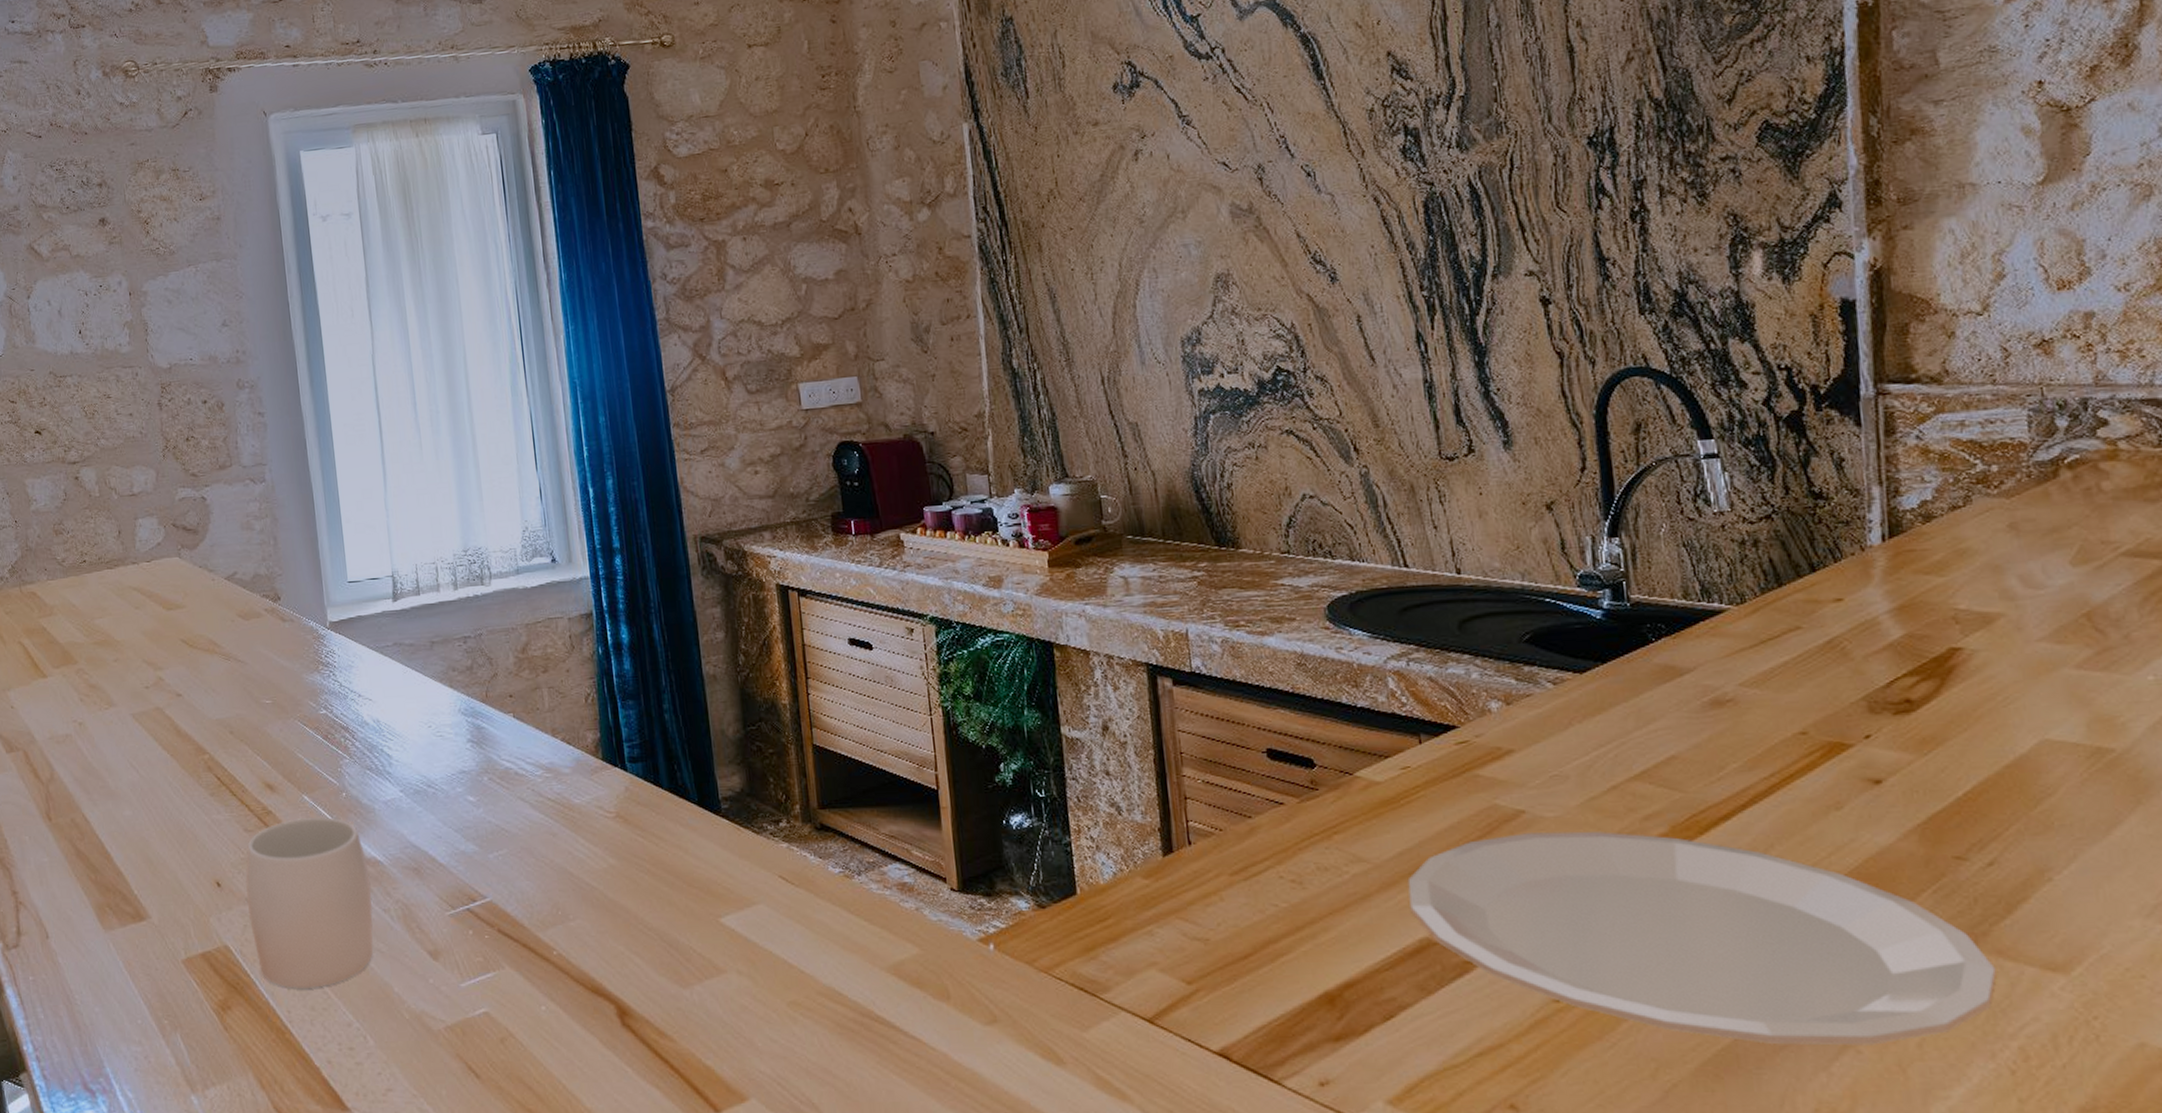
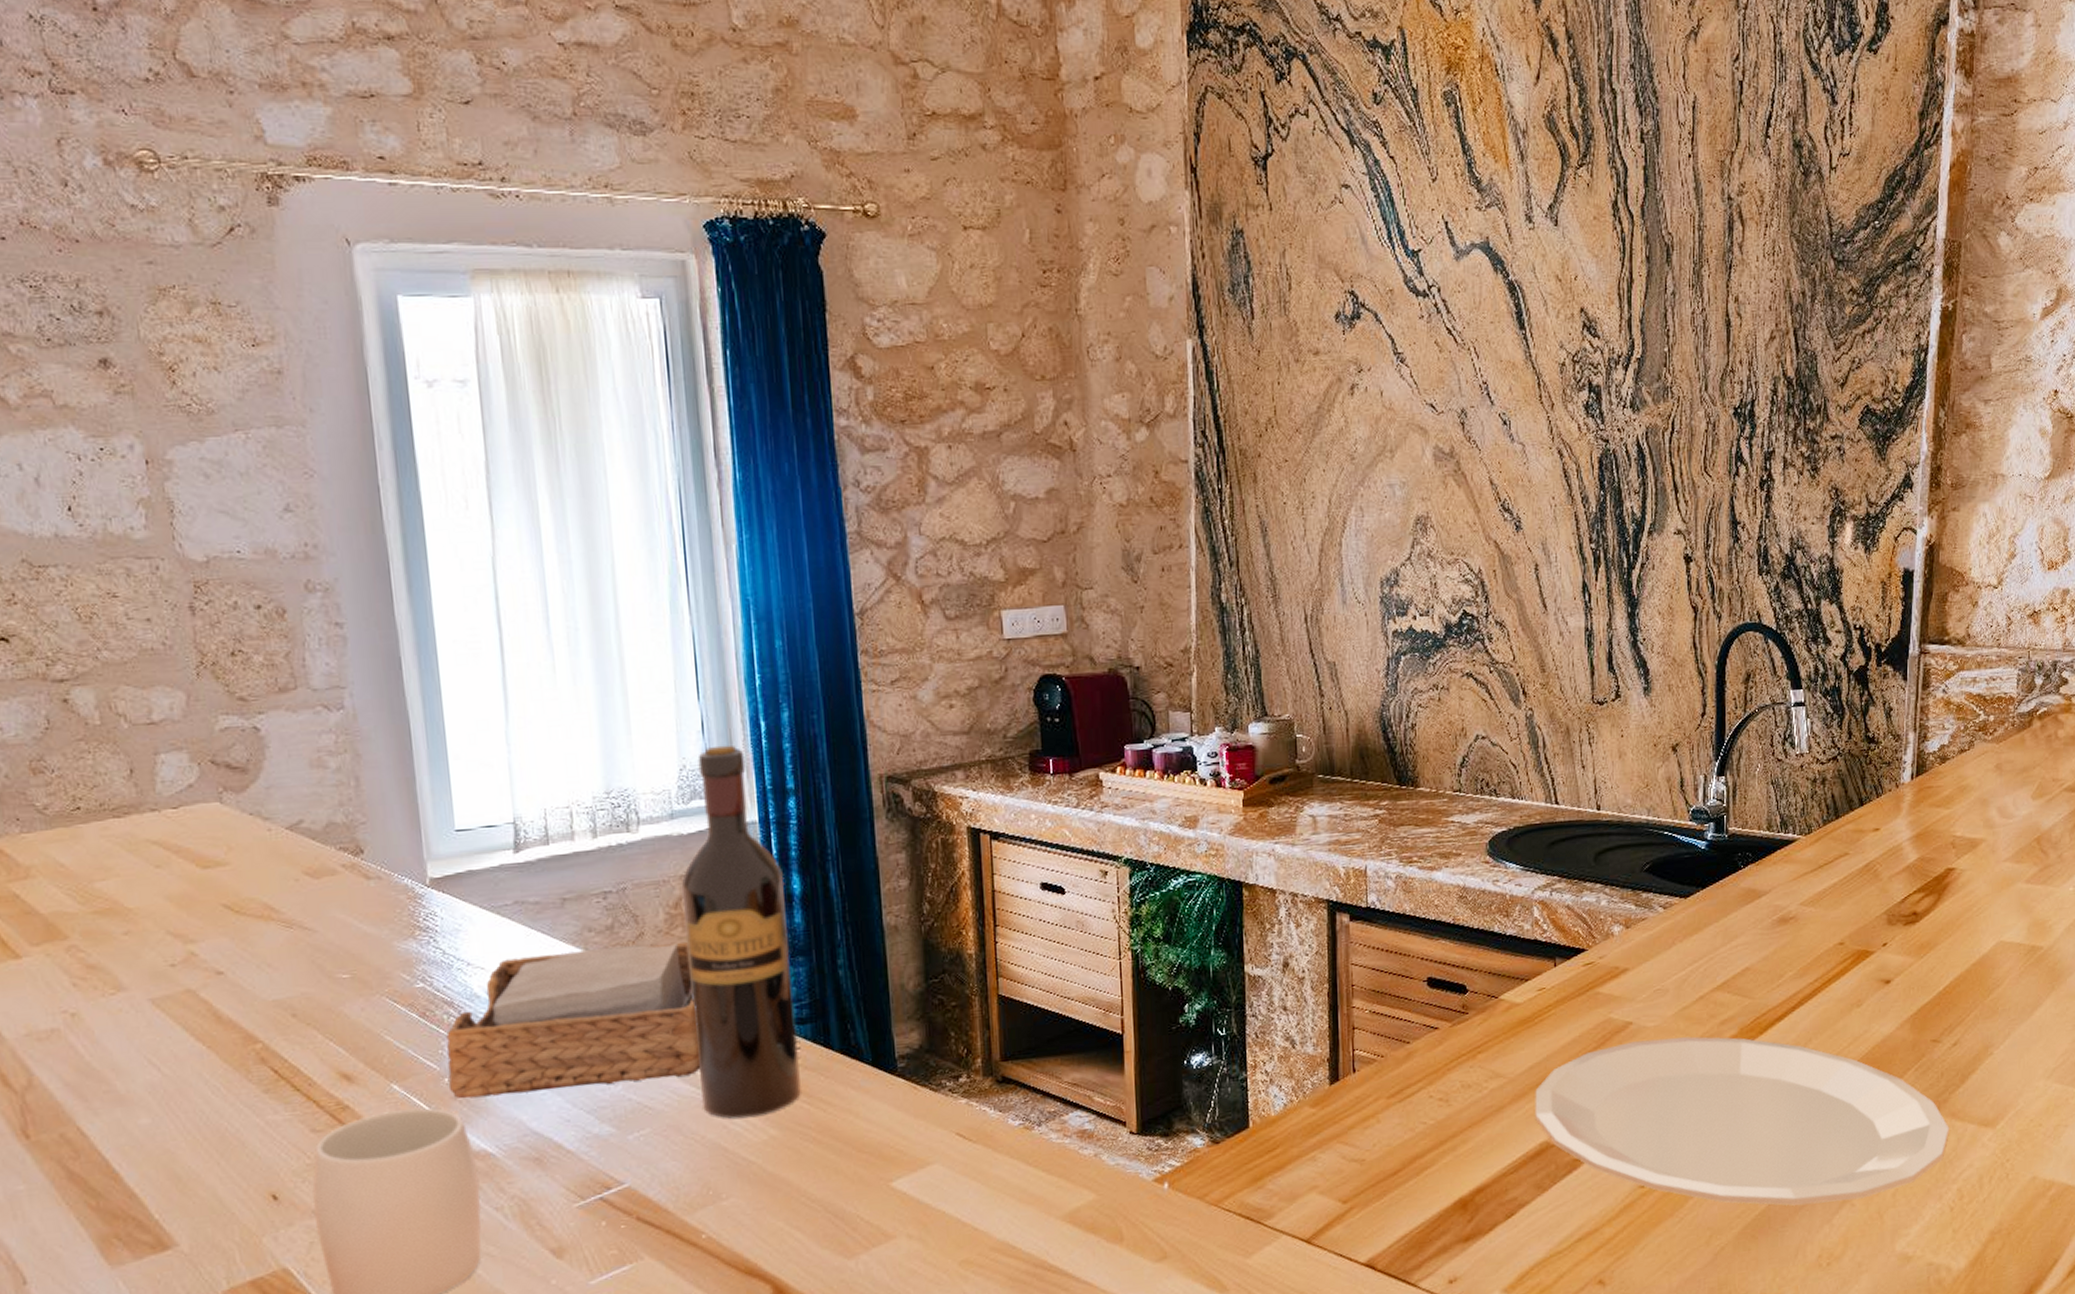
napkin holder: none [343,682,547,812] -> present [446,941,700,1099]
wine bottle: none [526,509,635,846] -> present [681,745,801,1119]

